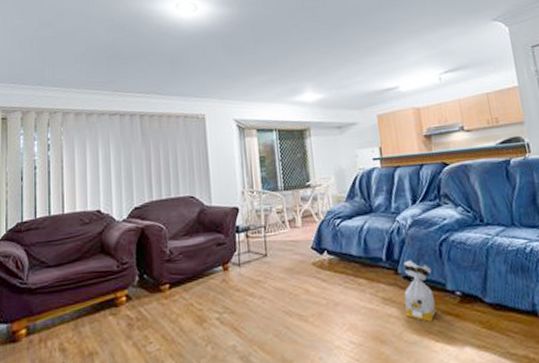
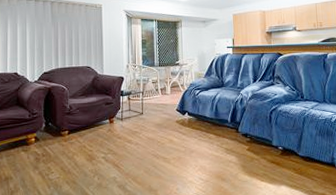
bag: present [403,260,437,322] -> none [241,123,264,167]

